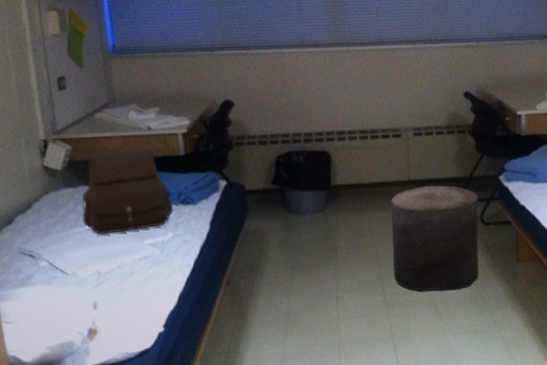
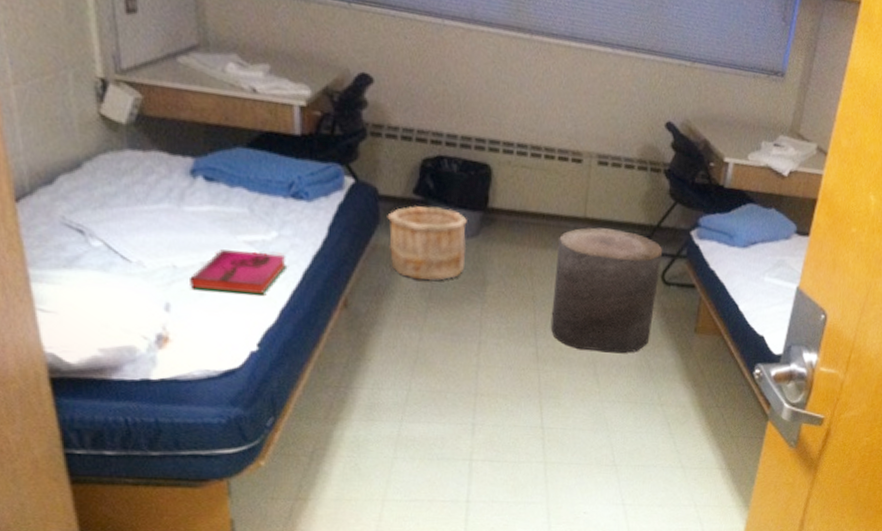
satchel: present [81,148,173,235] -> none [153,110,280,222]
hardback book: none [111,251,181,288] -> present [190,249,286,295]
wooden bucket: none [254,192,318,253] -> present [387,206,467,281]

